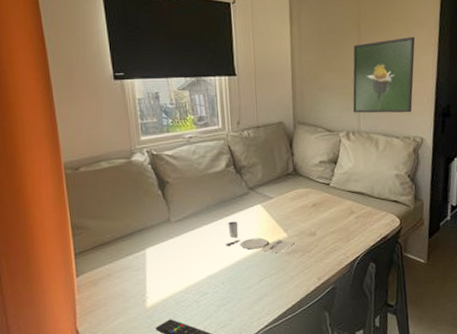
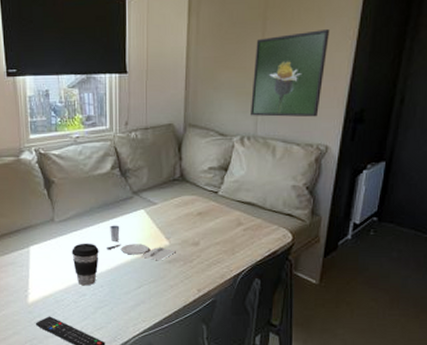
coffee cup: none [190,240,219,285] -> present [72,243,99,286]

